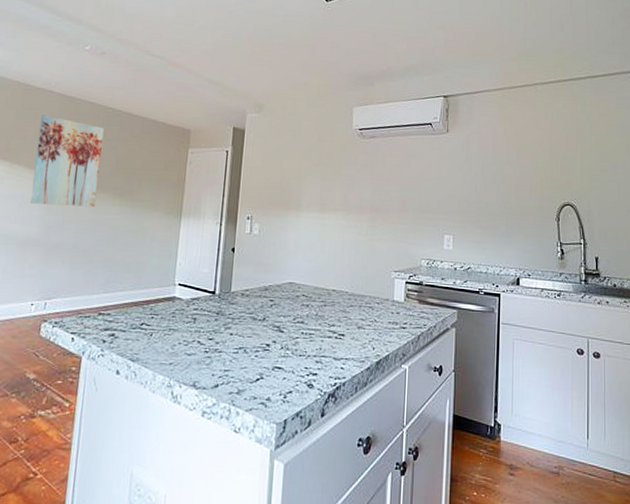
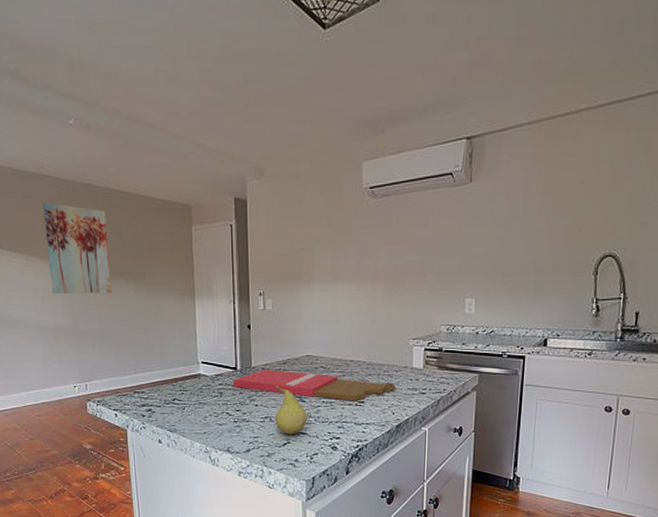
cutting board: none [209,295,377,334] -> present [233,370,396,401]
fruit: none [249,313,285,369] -> present [275,386,307,434]

